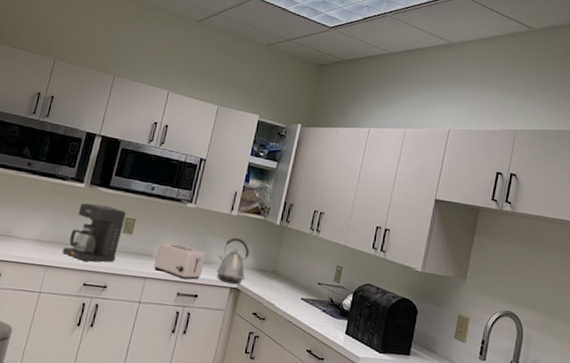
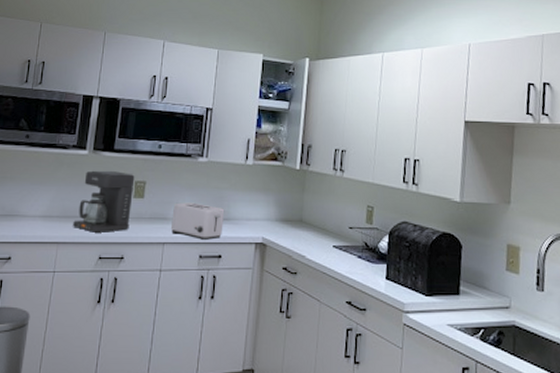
kettle: present [216,237,250,285] -> none [238,189,272,240]

